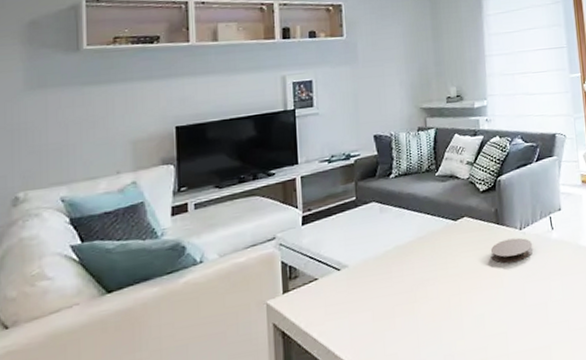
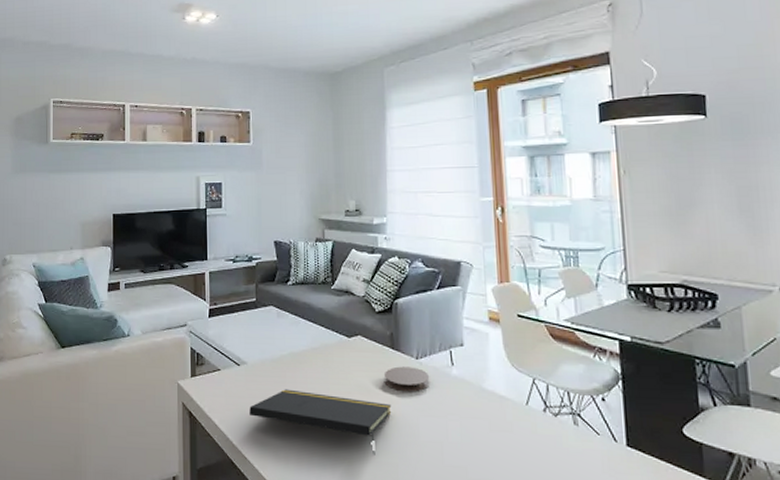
notepad: none [353,277,500,330] -> present [249,389,392,455]

